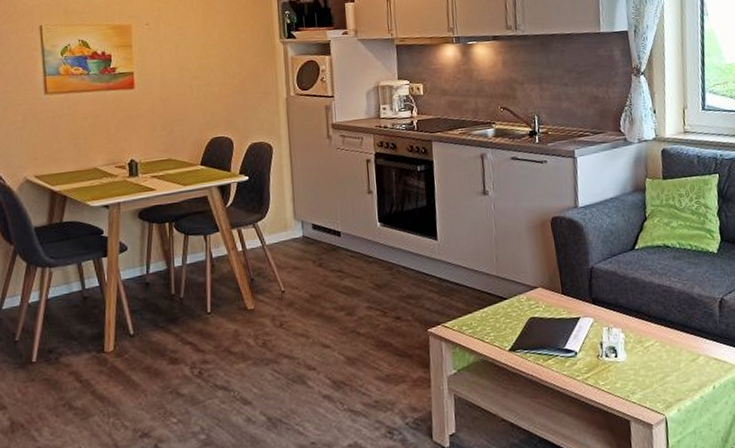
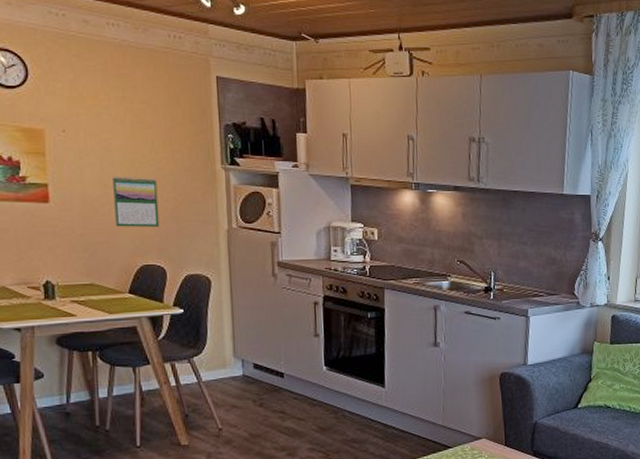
calendar: none [187,57,227,105] -> present [113,176,160,228]

